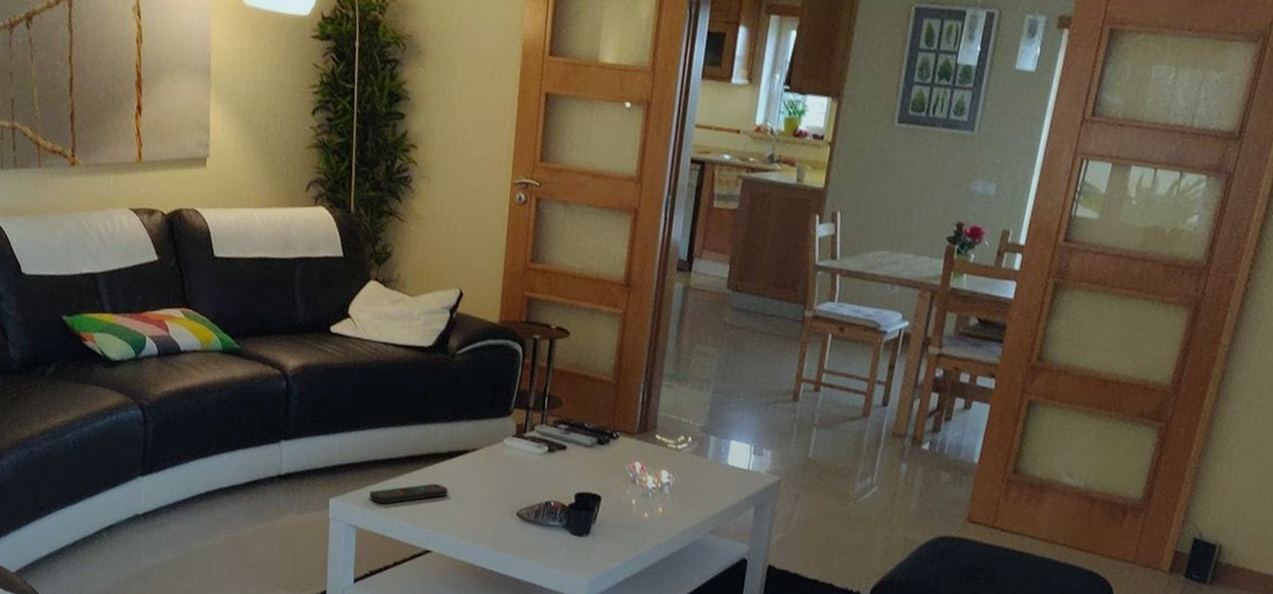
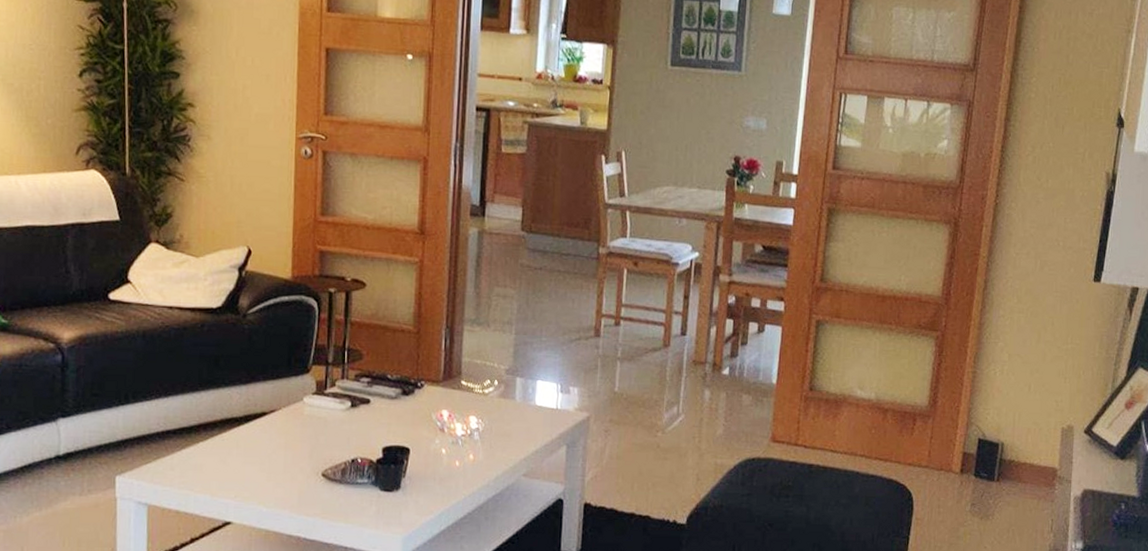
remote control: present [369,483,449,504] -> none [160,450,247,477]

